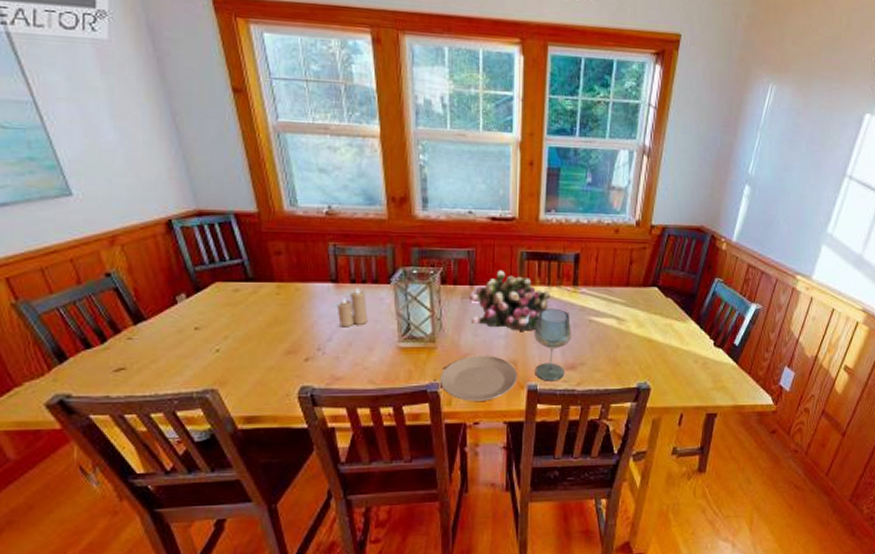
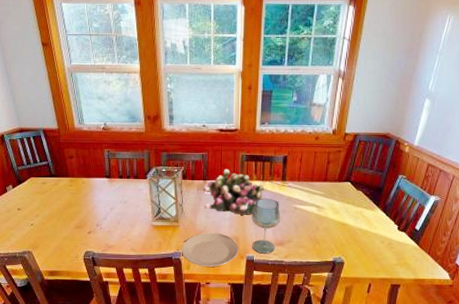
candle: present [337,287,368,328] -> none [110,181,131,210]

